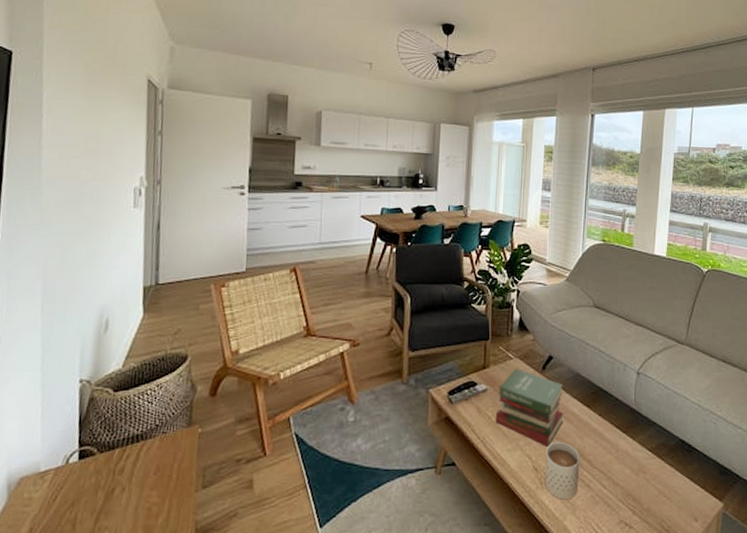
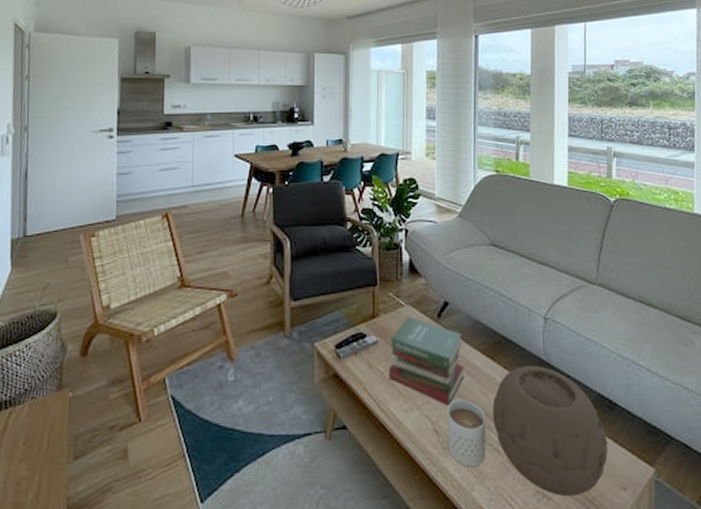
decorative bowl: none [586,414,684,526] -> present [493,366,608,497]

